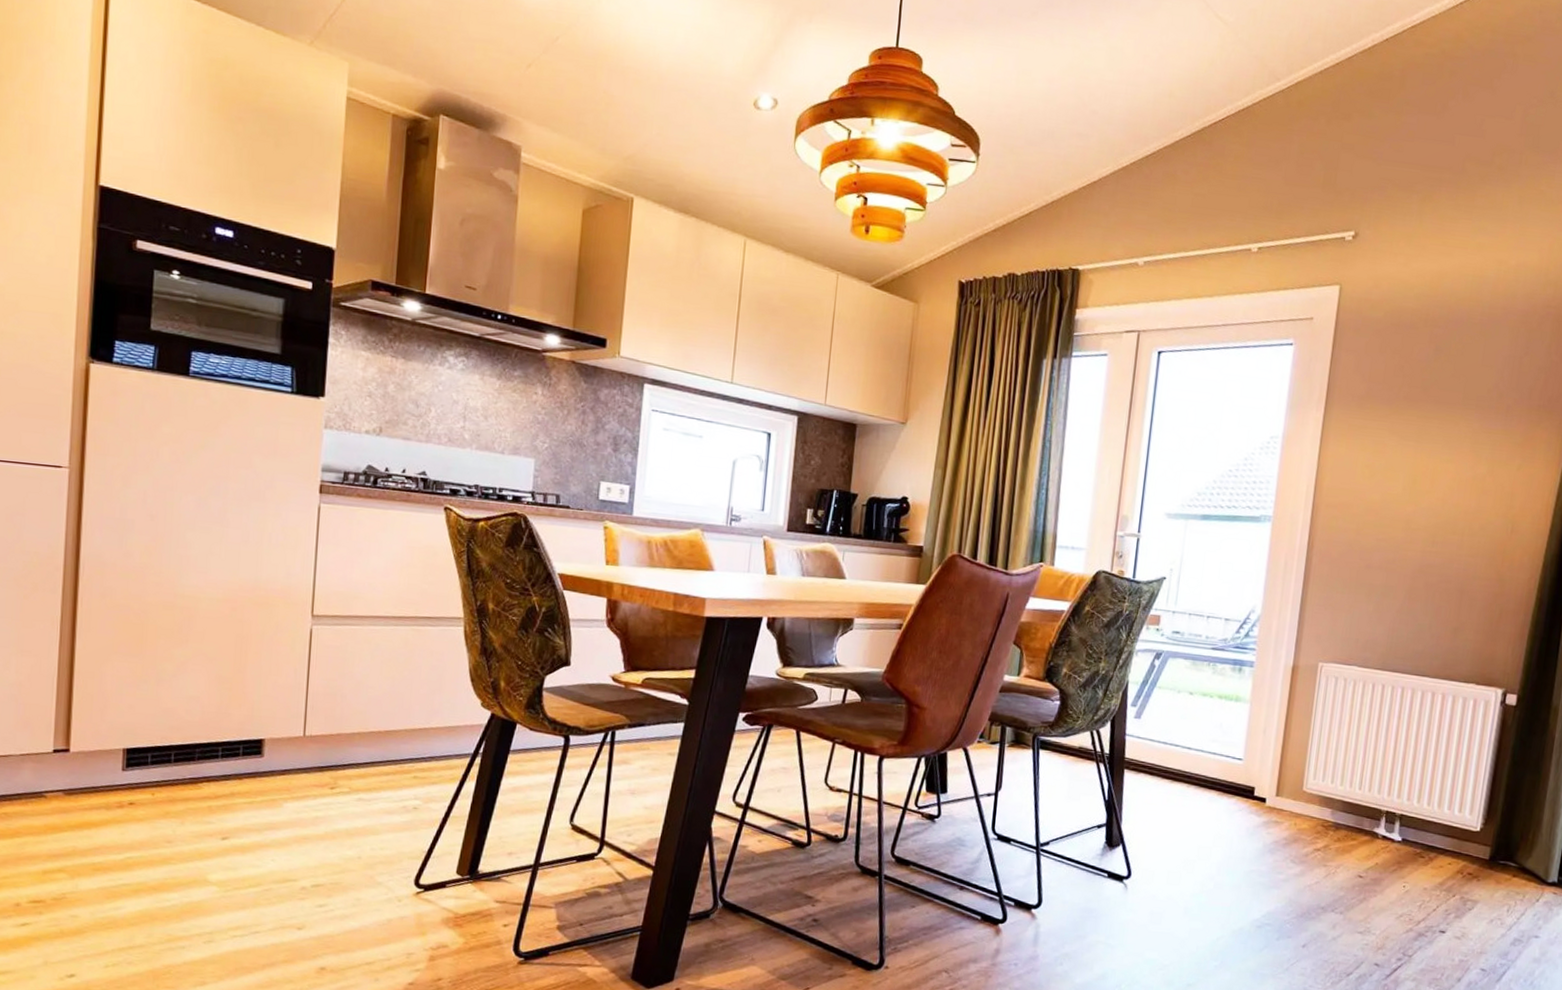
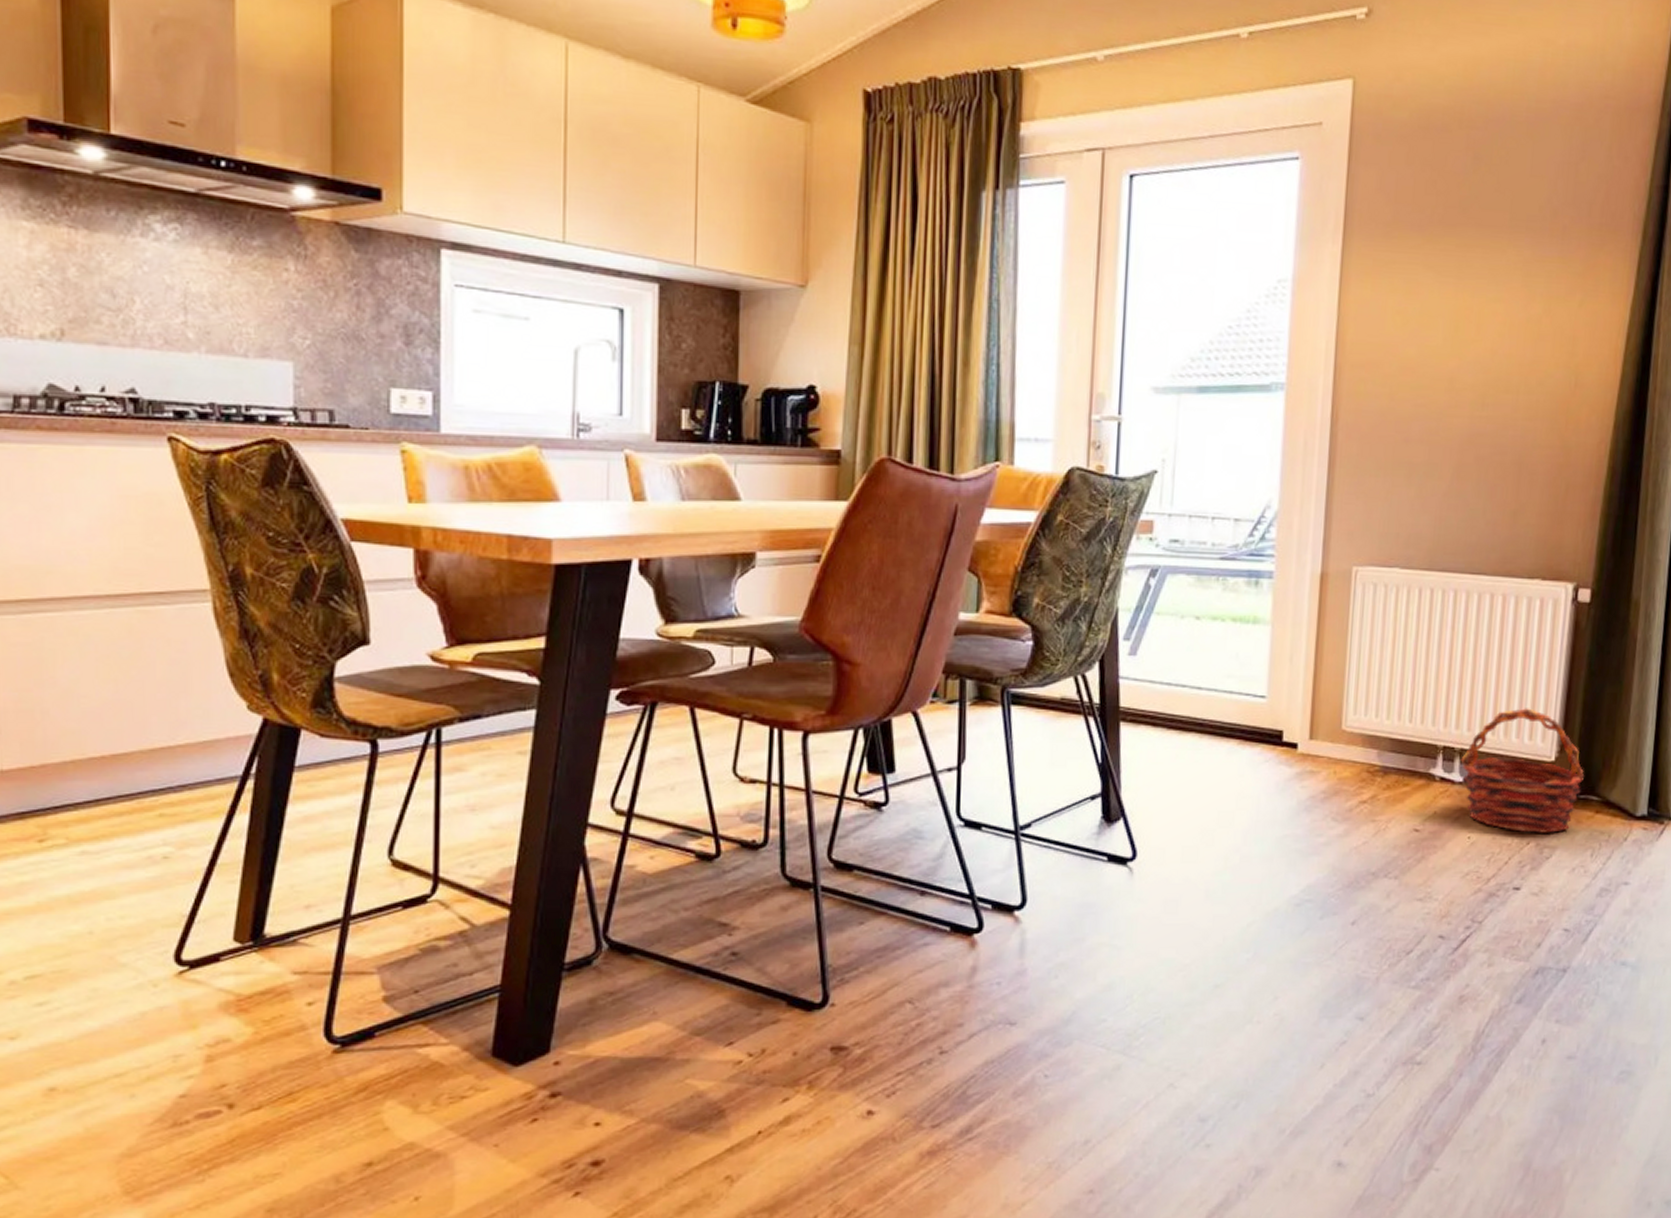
basket: none [1400,786,1505,889] -> present [1460,708,1585,833]

